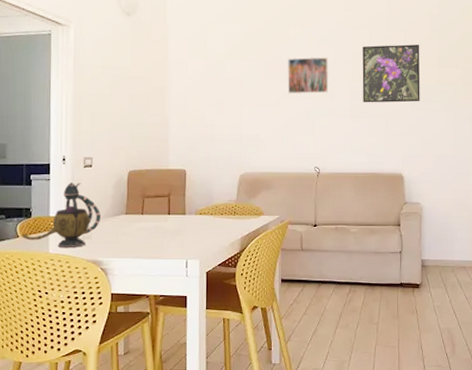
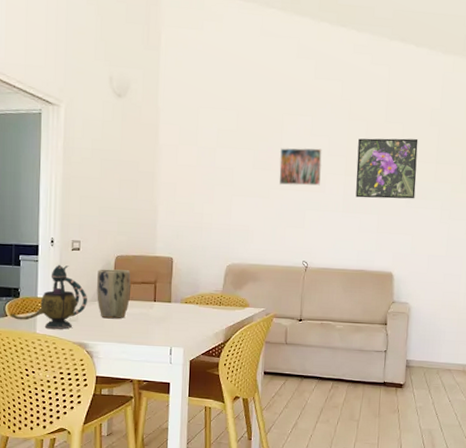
plant pot: none [110,184,144,234] -> present [97,269,131,319]

